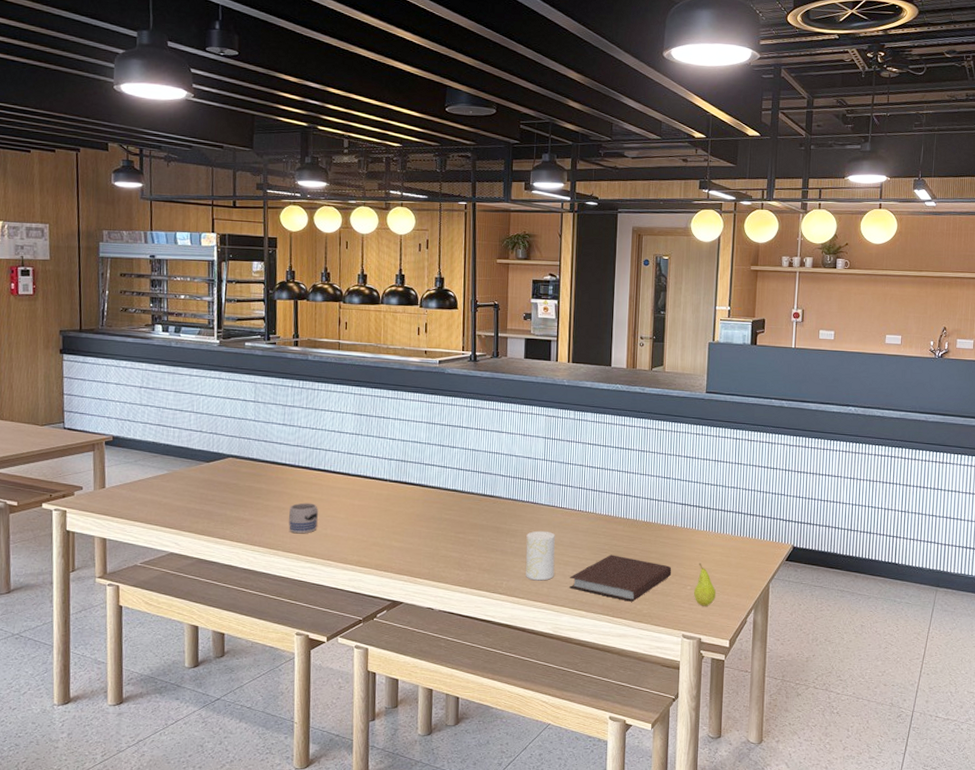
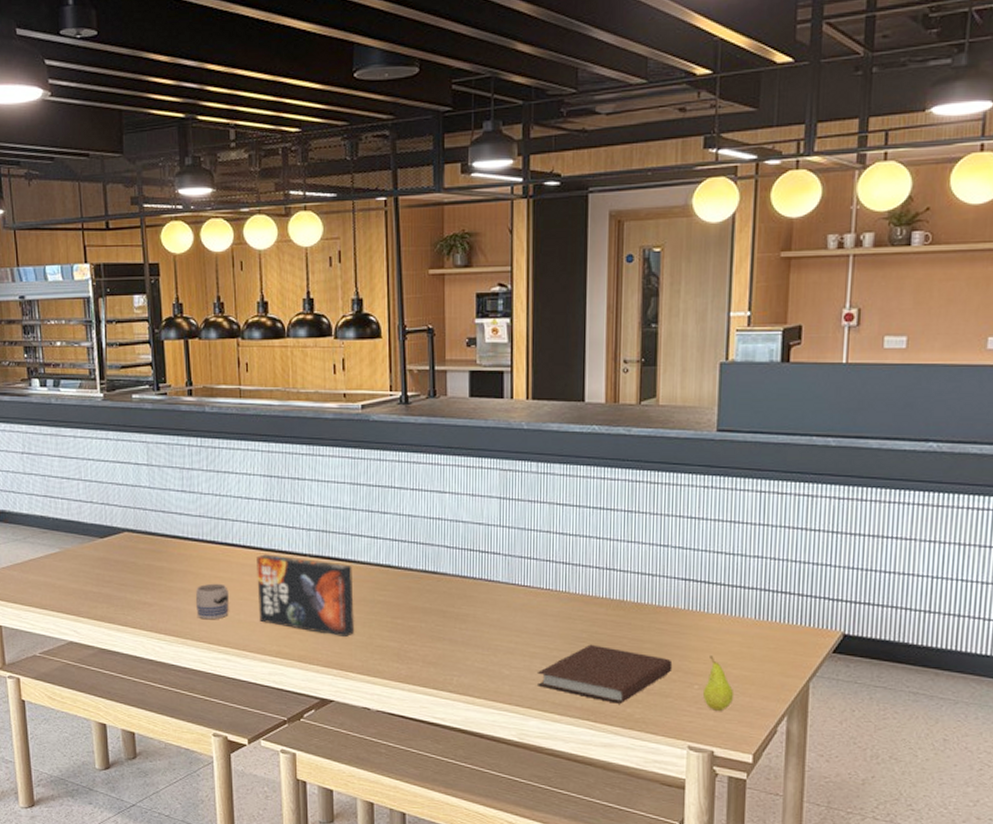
game box: none [343,479,425,548] -> present [257,554,355,637]
cup: present [525,530,555,581] -> none [480,614,518,677]

